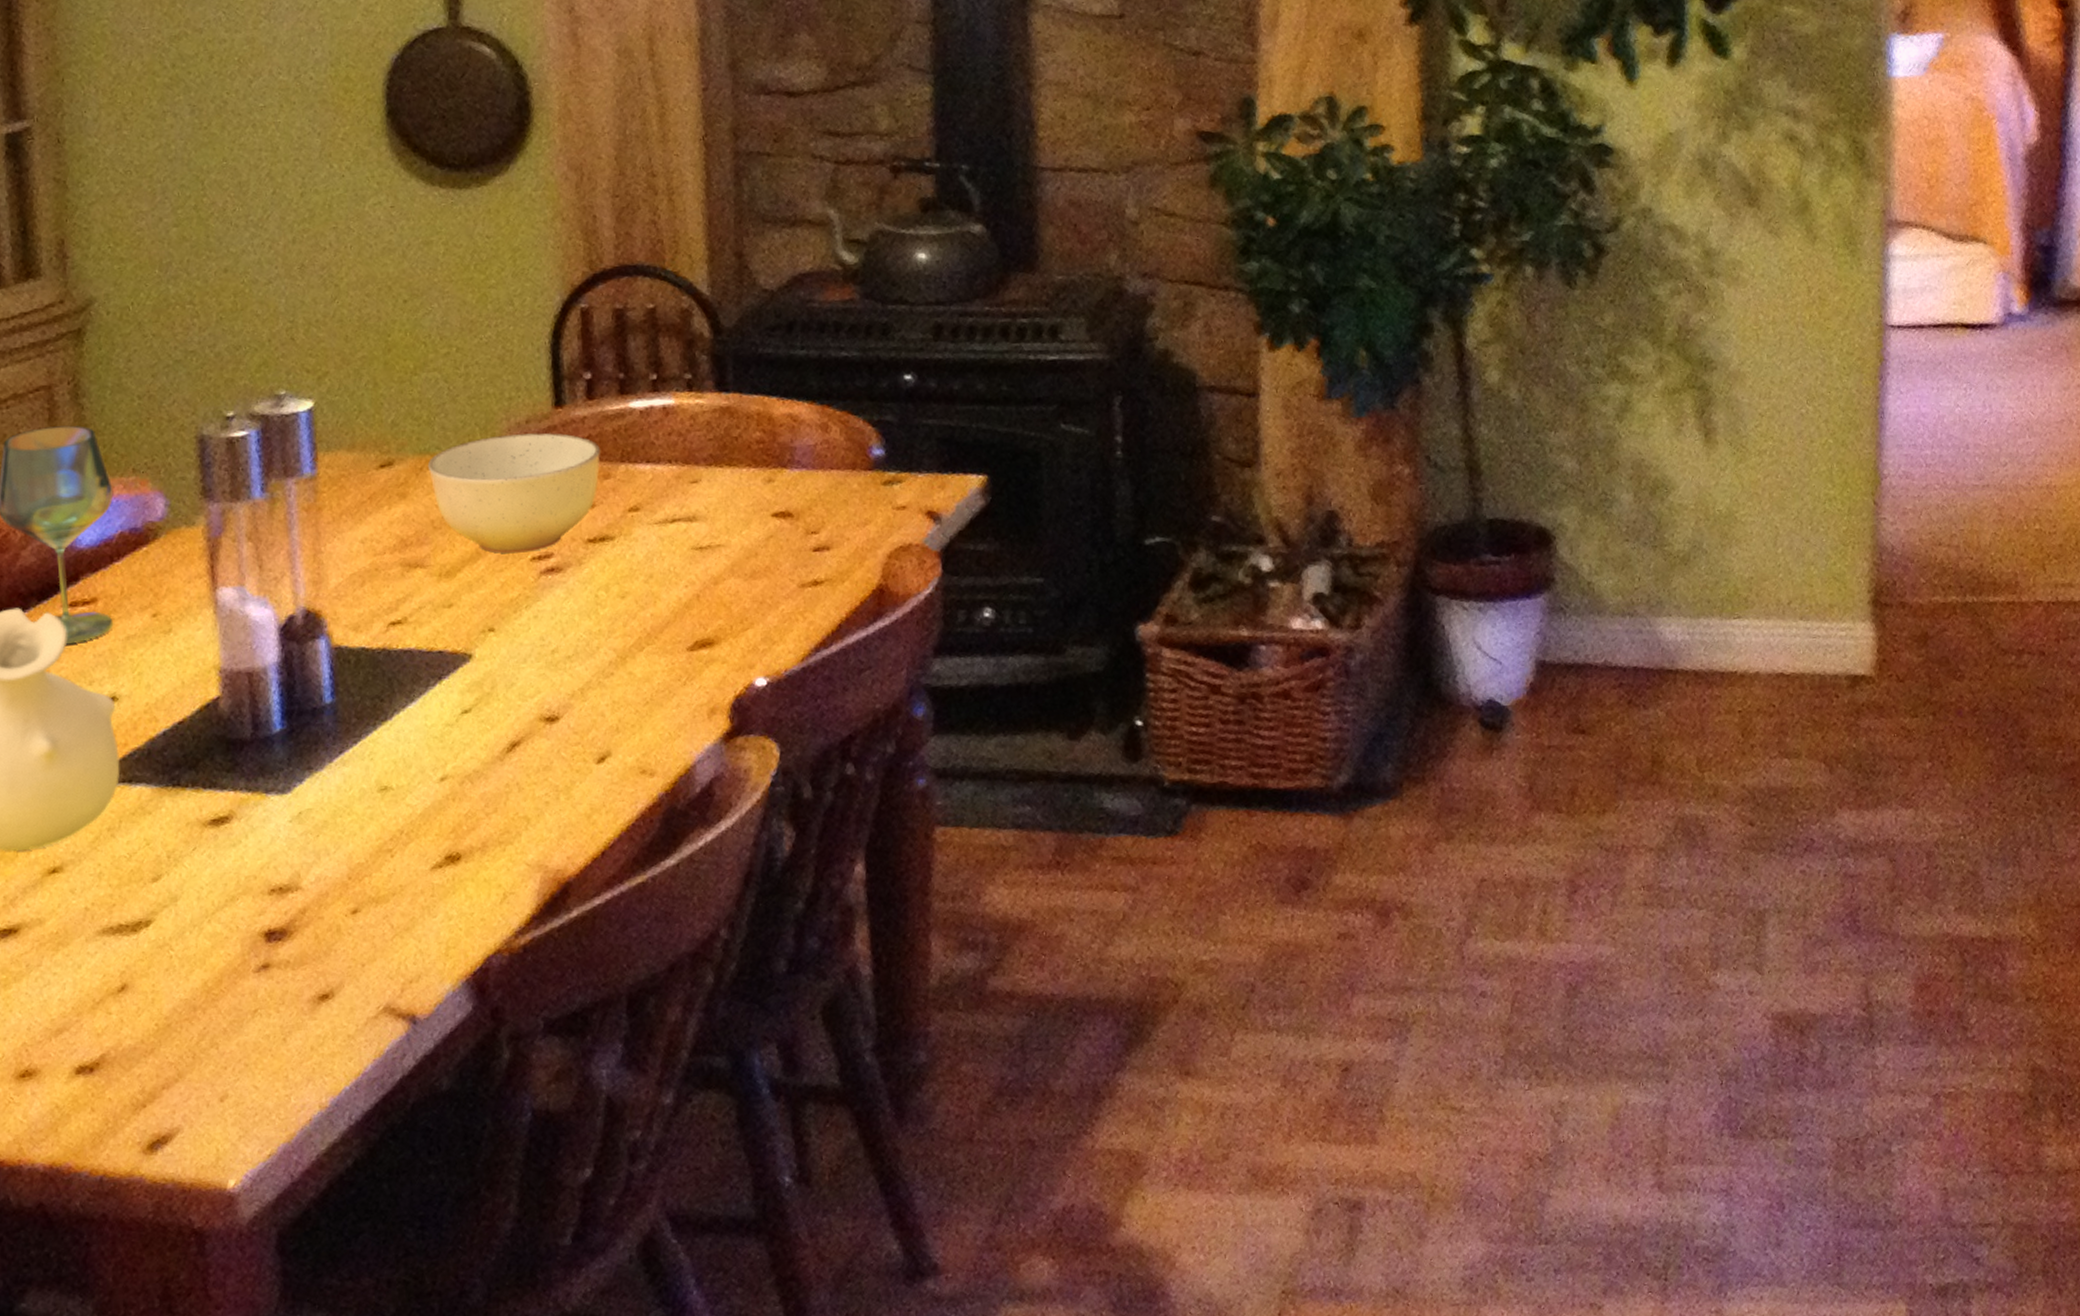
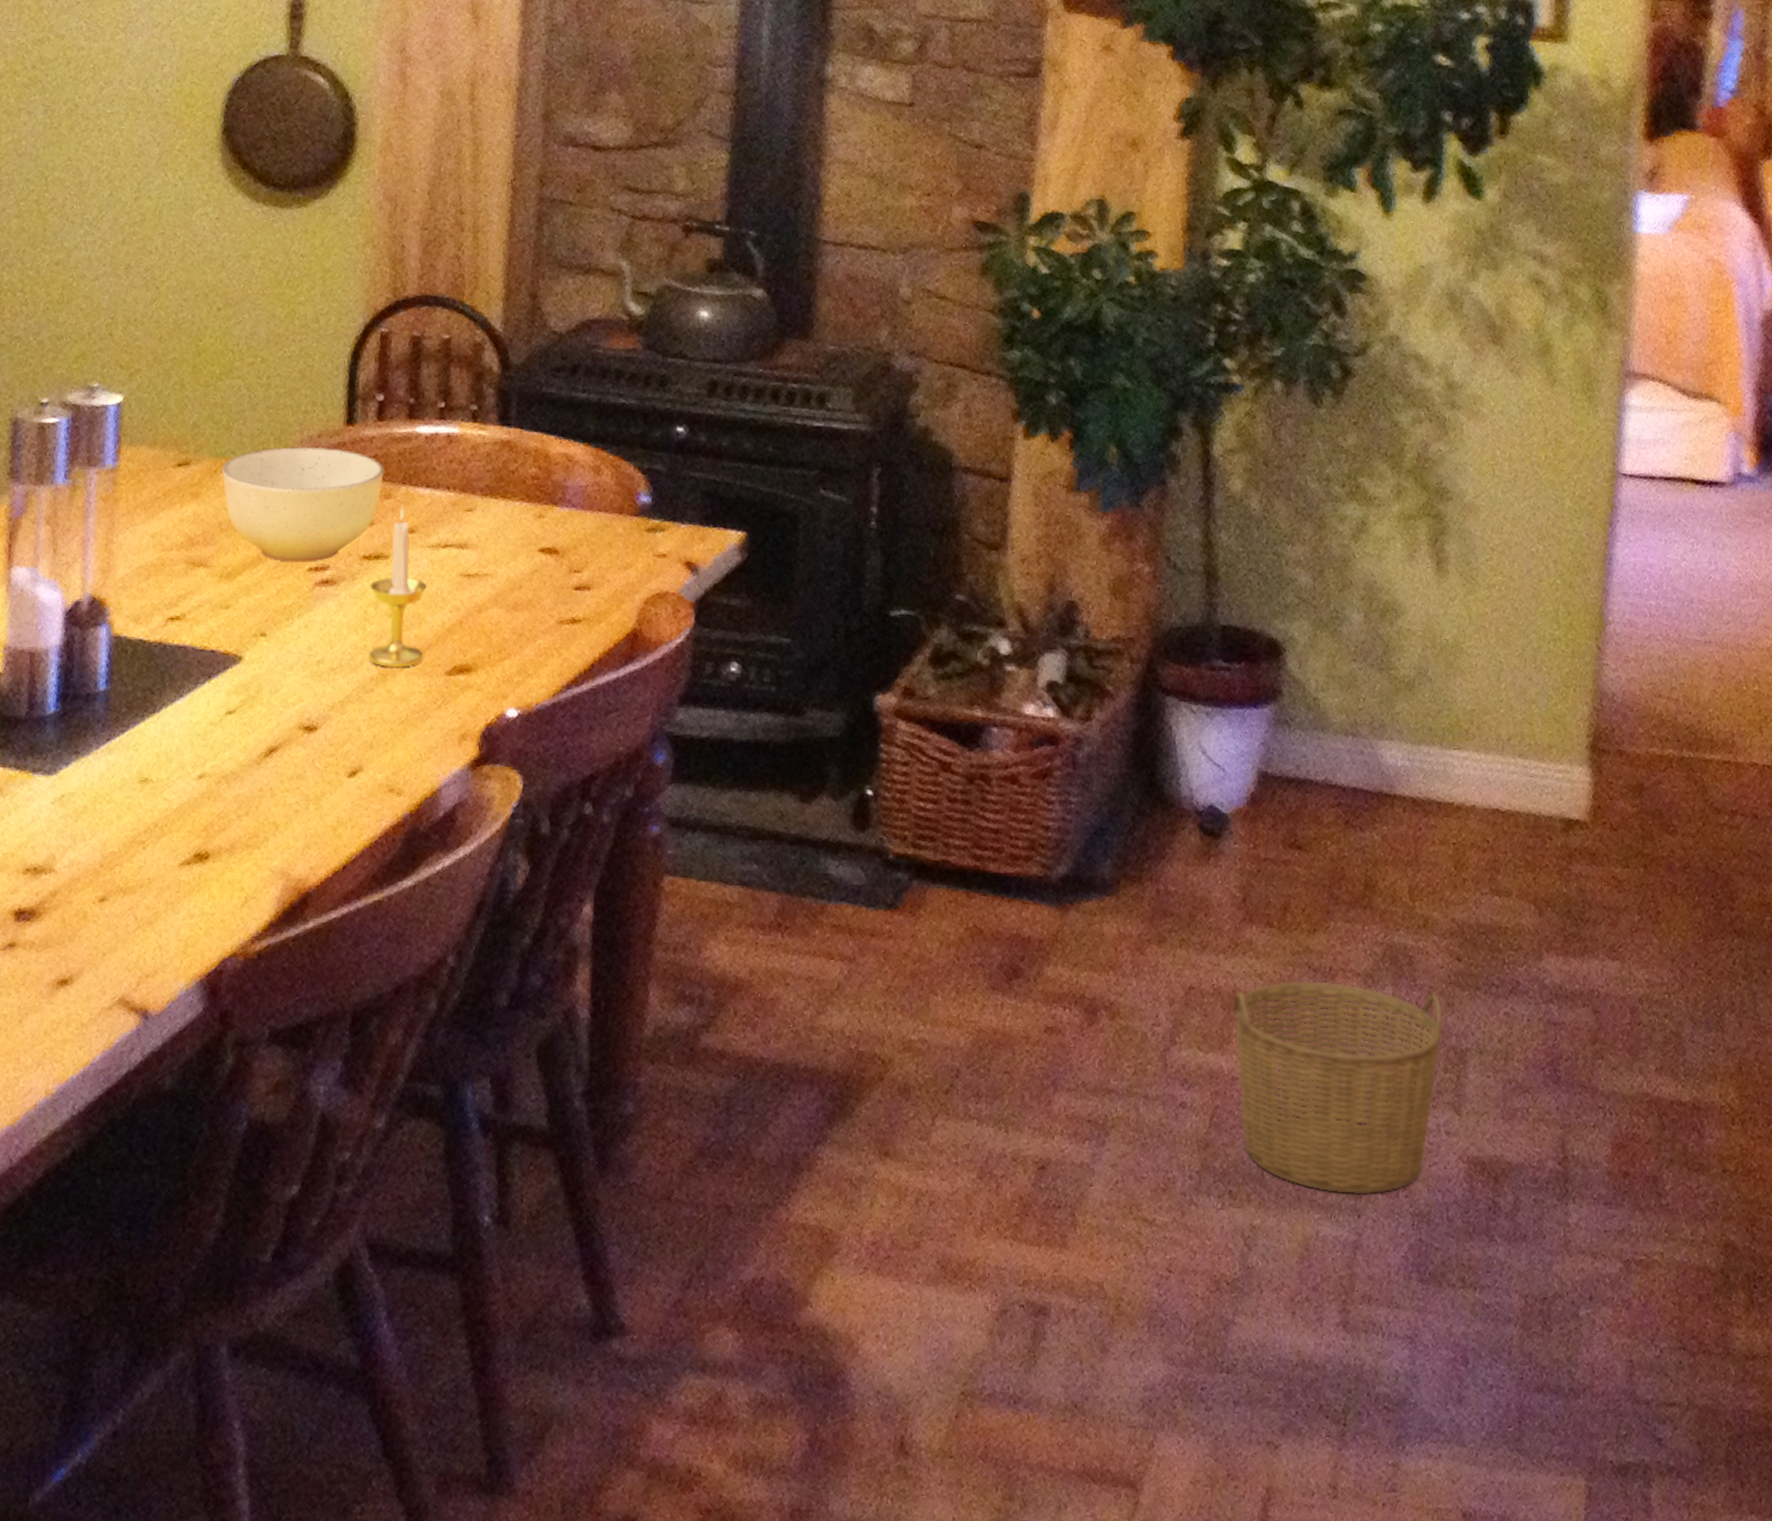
candlestick: none [598,482,663,649] -> present [368,504,427,667]
basket: none [1525,859,1741,1063] -> present [1232,981,1444,1195]

